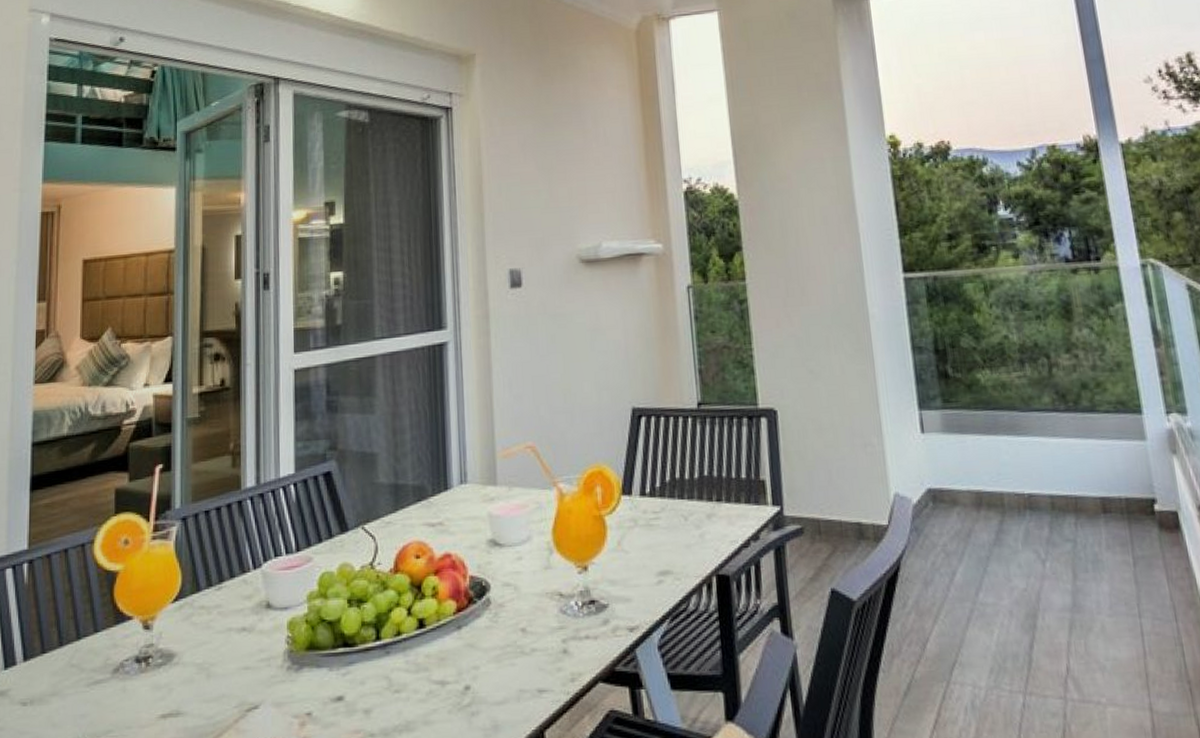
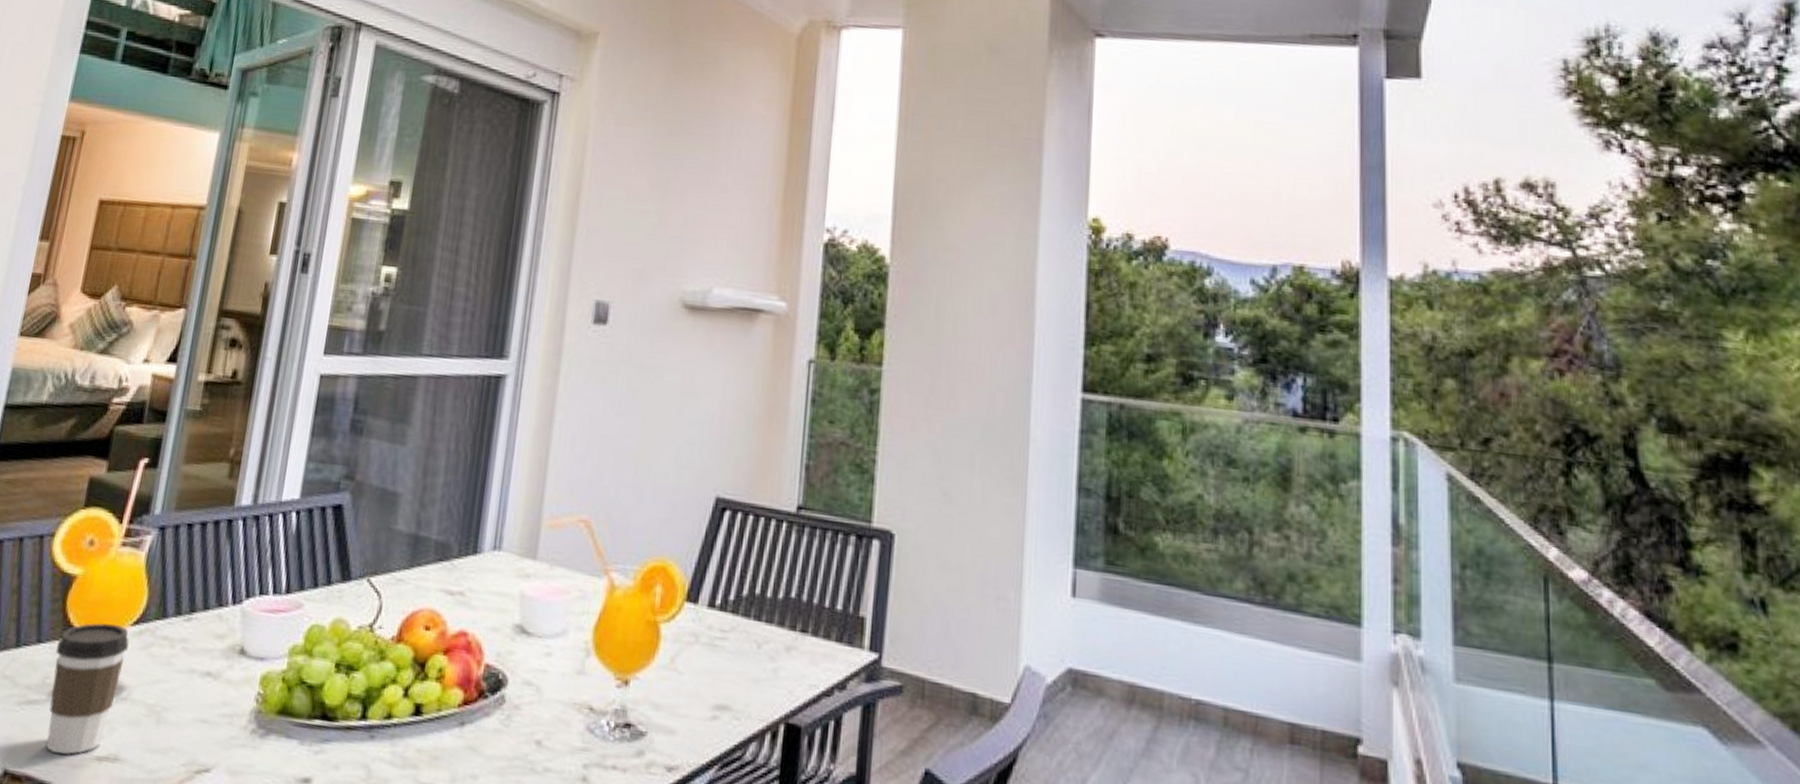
coffee cup: none [111,605,172,719] -> present [46,623,129,755]

